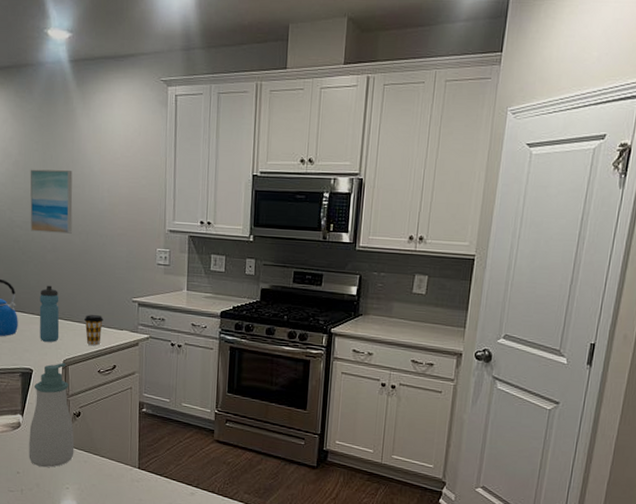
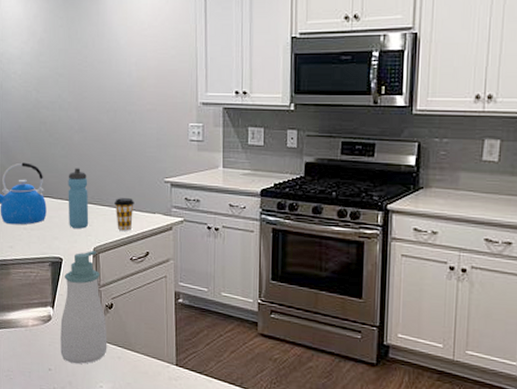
wall art: present [30,169,73,234] -> none [55,45,100,112]

